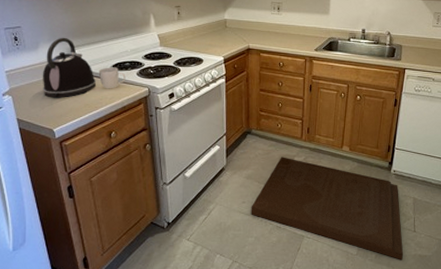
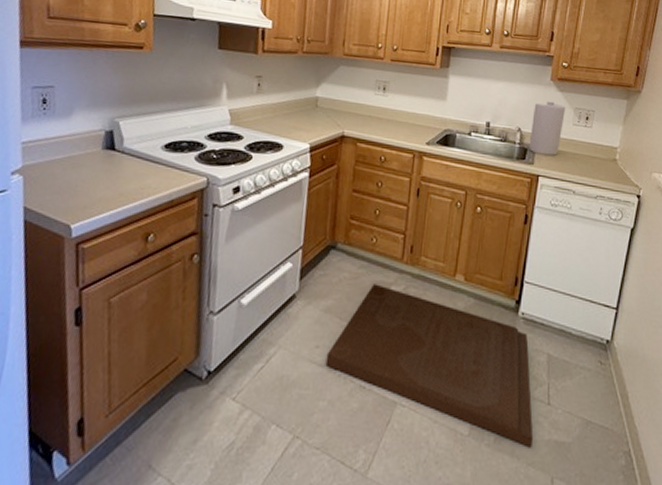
kettle: present [42,37,97,98] -> none [66,103,141,183]
mug: present [98,67,126,89] -> none [144,146,180,176]
paper towel holder: none [397,8,427,52] -> present [529,100,566,156]

